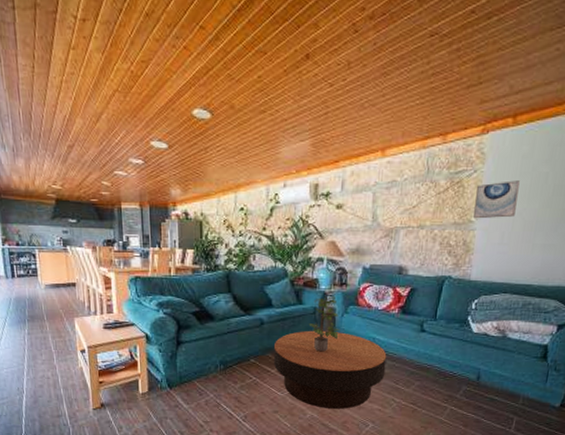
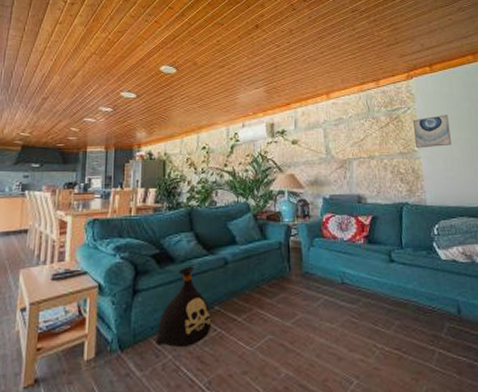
bag: none [199,324,248,389] -> present [156,266,212,347]
coffee table: present [273,330,387,409] -> none [239,267,362,363]
potted plant: present [308,296,340,352] -> none [275,229,308,292]

